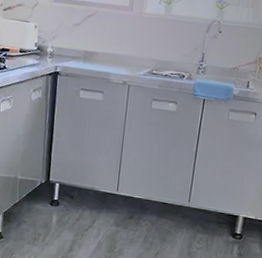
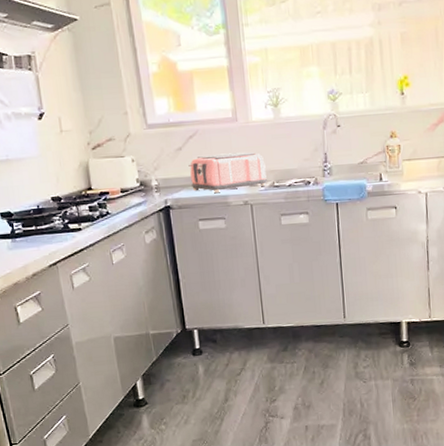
toaster: none [81,34,149,71] -> present [188,152,268,194]

